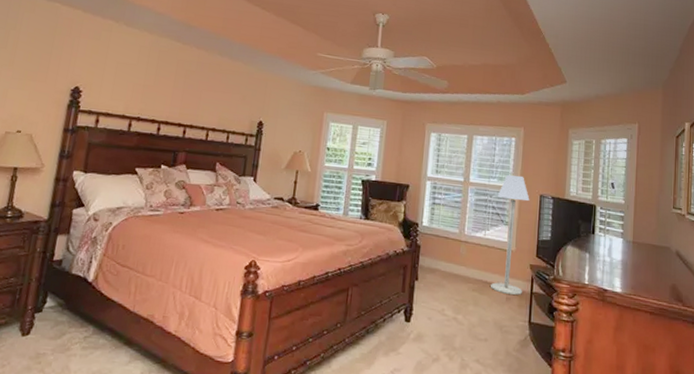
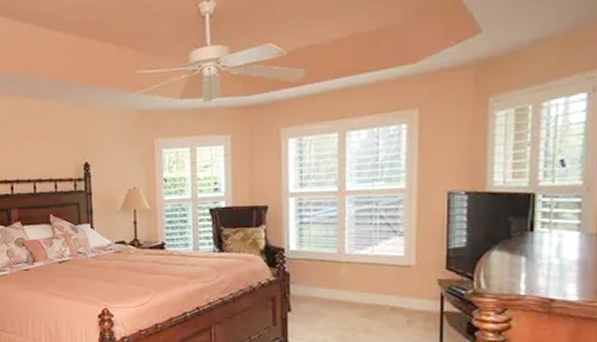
floor lamp: present [491,175,530,295] -> none [385,173,433,316]

